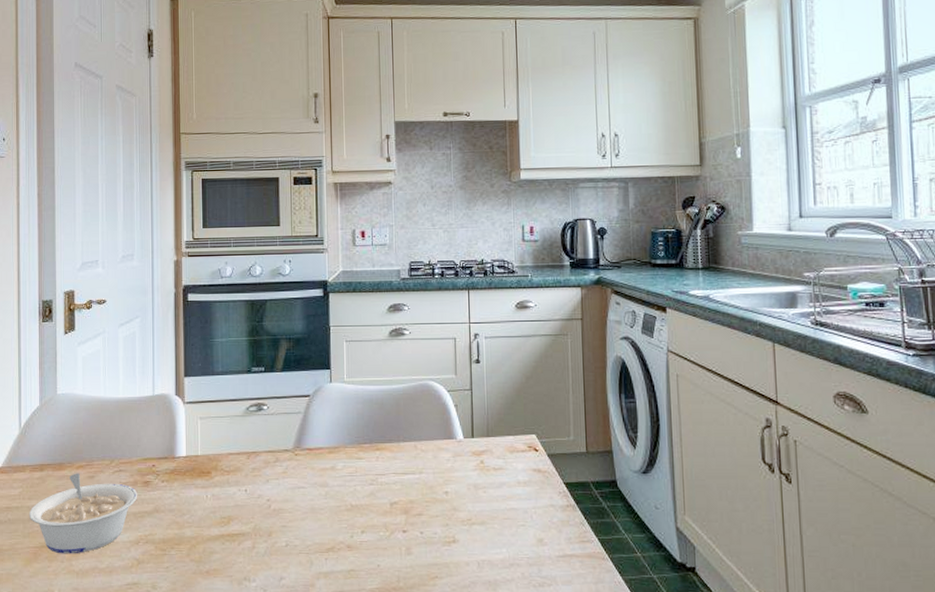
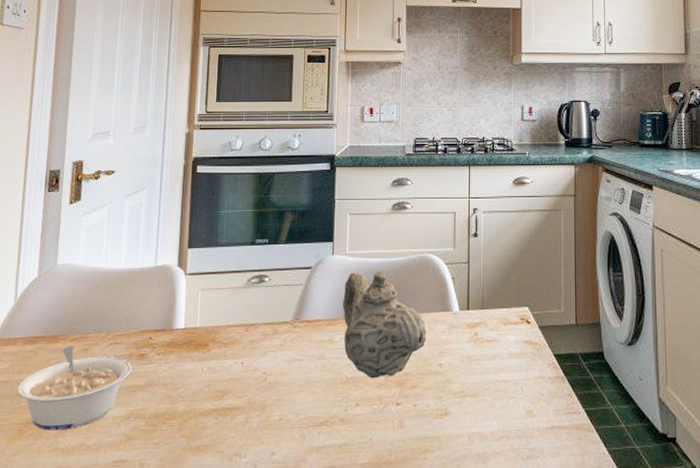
teapot: none [343,399,431,506] -> present [343,271,427,379]

